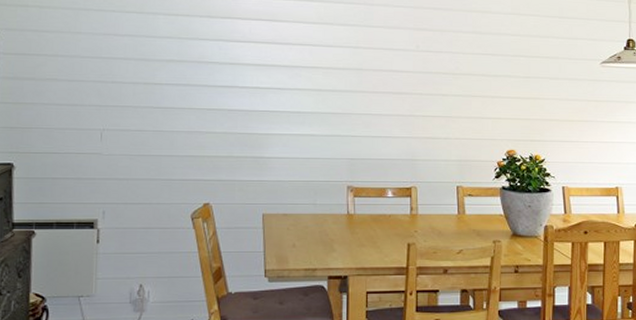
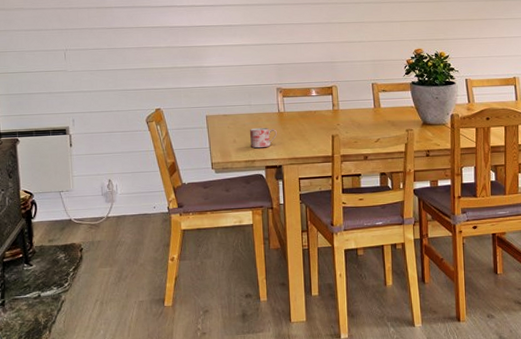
mug: none [312,231,345,255] -> present [249,127,278,148]

